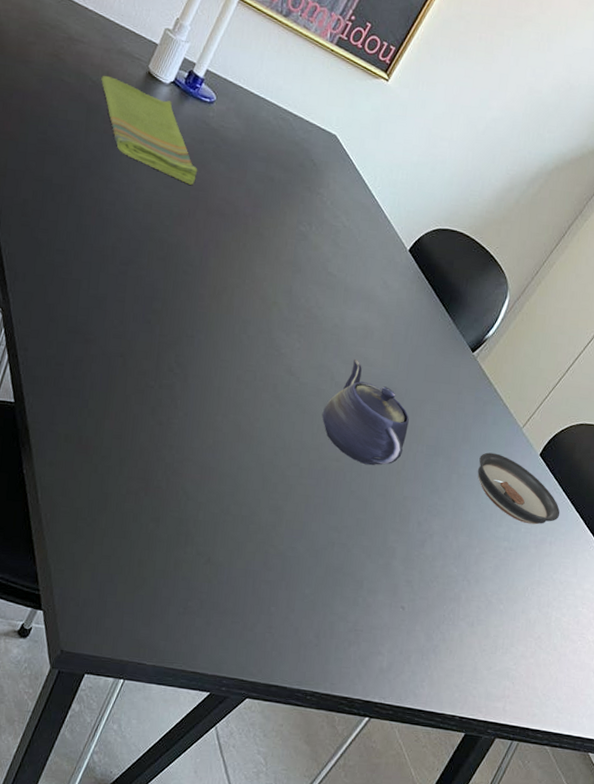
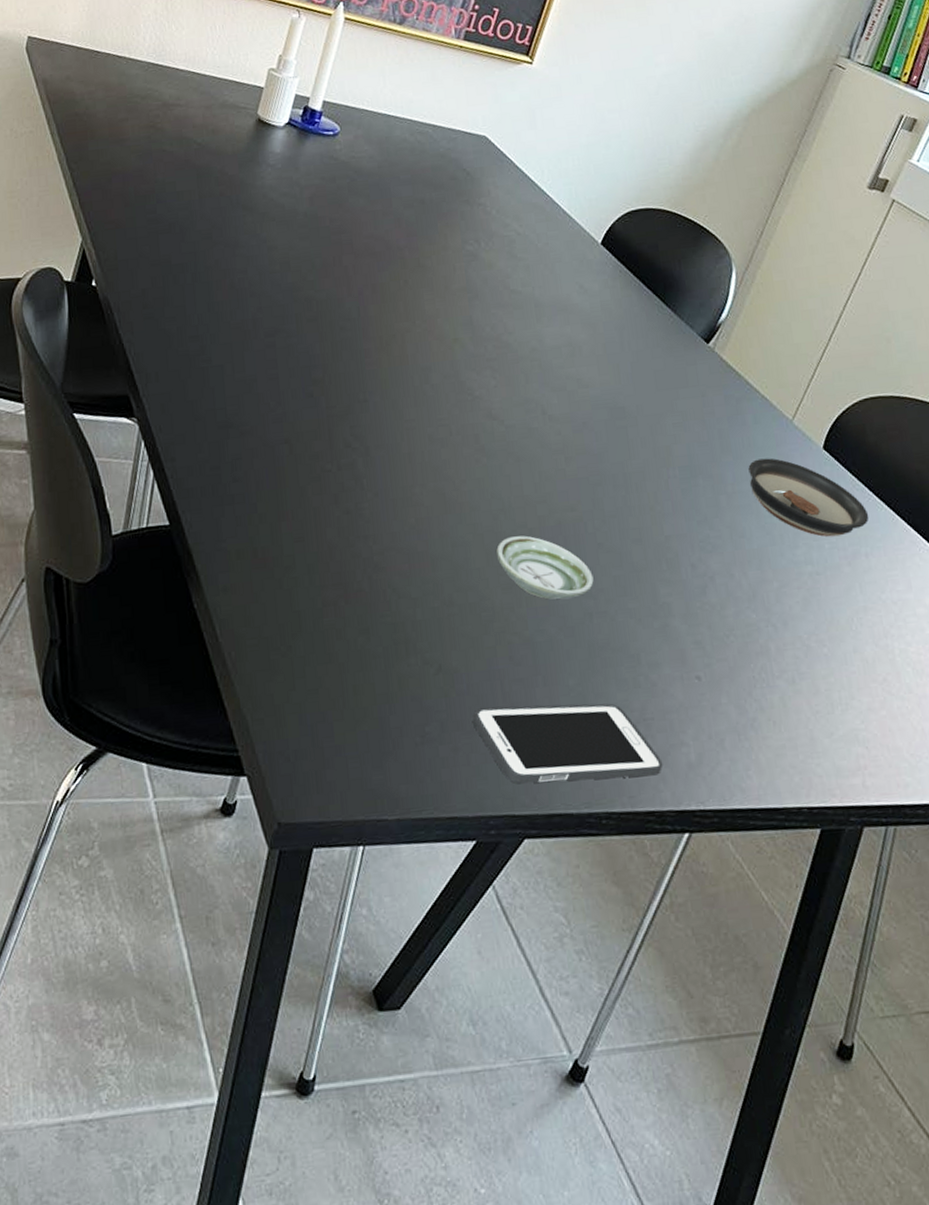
dish towel: present [101,75,198,185] -> none [207,133,335,230]
cell phone: none [225,597,362,672] -> present [471,704,663,784]
saucer: none [271,471,342,529] -> present [496,535,594,600]
teapot: present [322,358,409,466] -> none [541,382,651,507]

